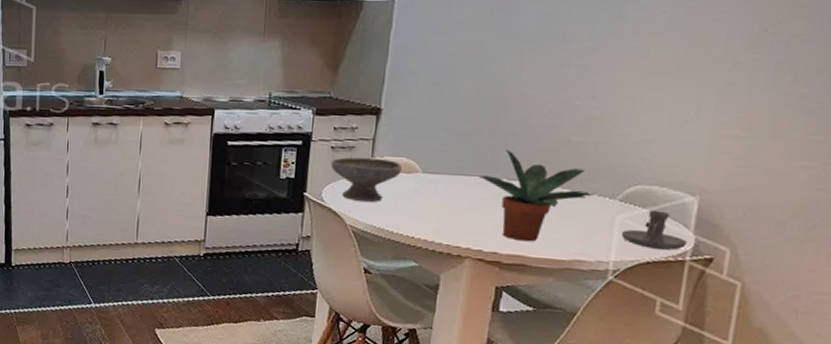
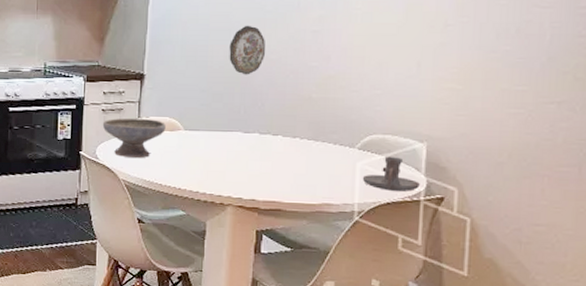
potted plant: present [477,150,593,242] -> none [233,107,335,189]
decorative plate: none [479,56,523,113] -> present [229,25,265,75]

